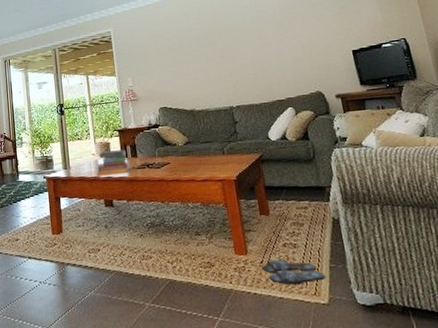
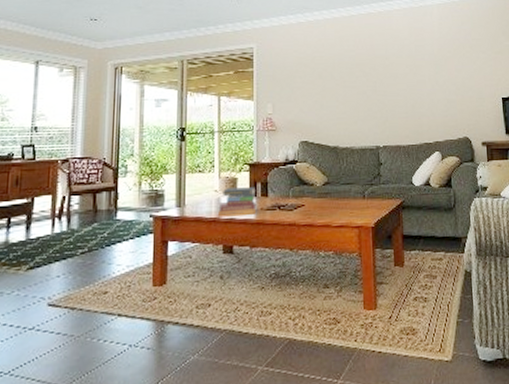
slippers: present [262,259,326,284] -> none [390,314,452,341]

